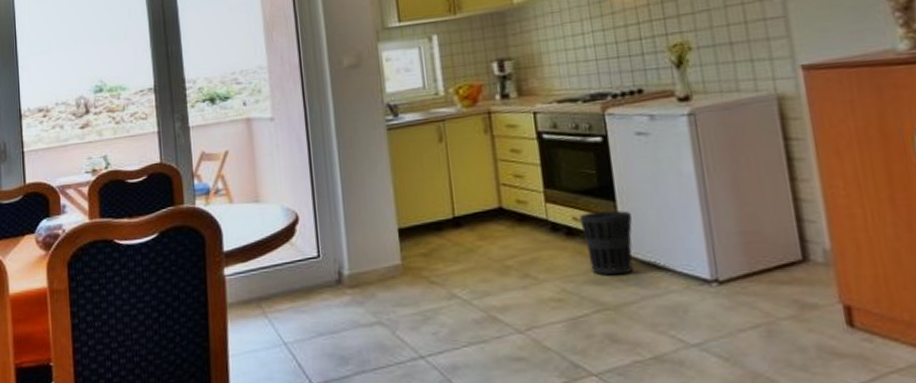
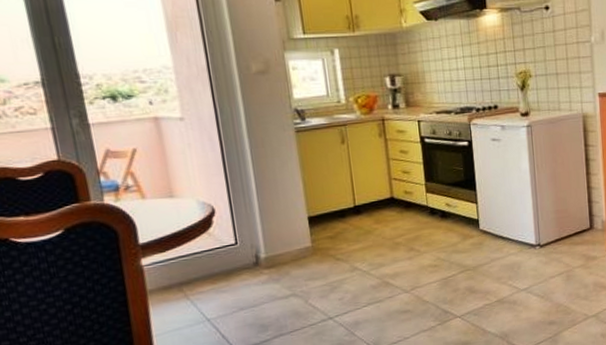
wastebasket: present [579,210,633,276] -> none [451,197,487,246]

